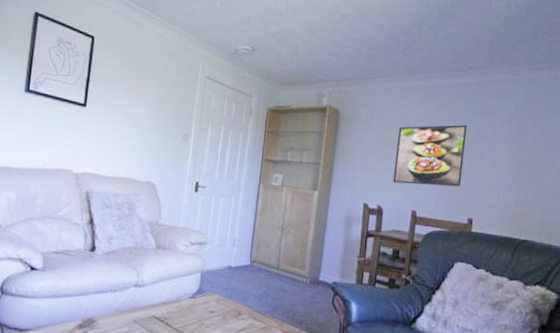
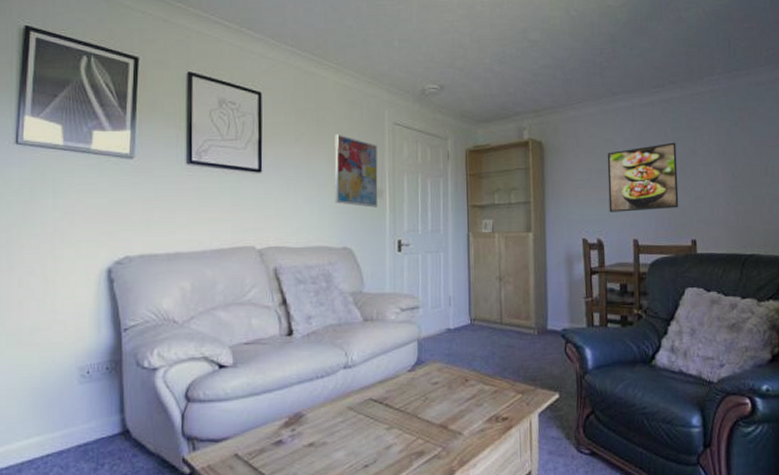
wall art: none [145,81,189,150] -> present [334,134,378,208]

